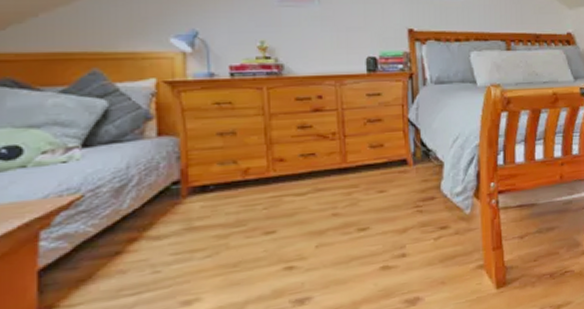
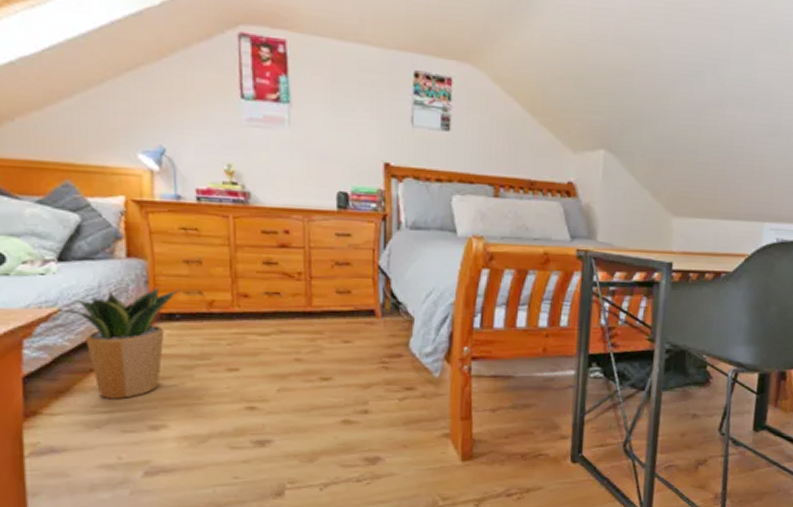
potted plant: none [82,160,215,281] -> present [59,288,181,400]

